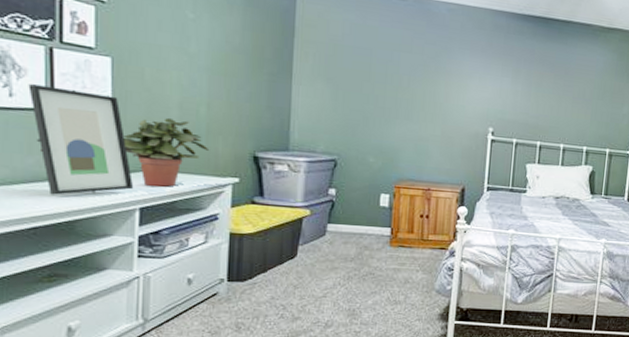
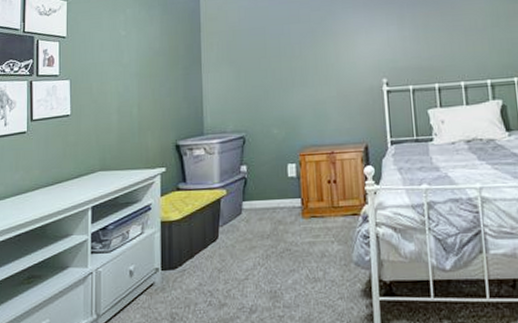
picture frame: present [28,84,134,195] -> none [16,111,87,204]
potted plant: present [123,117,210,187] -> none [79,122,142,185]

